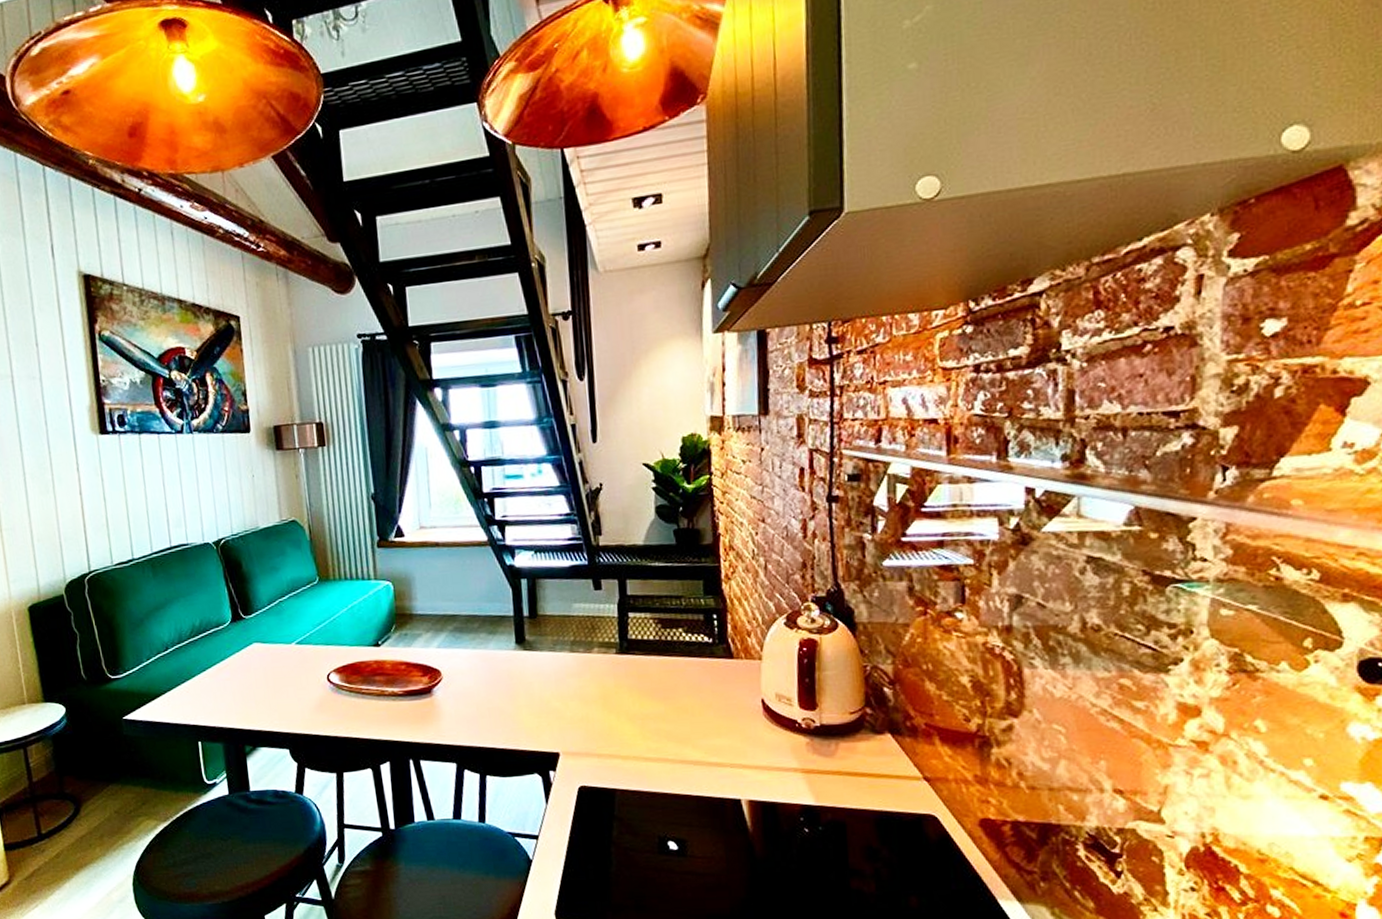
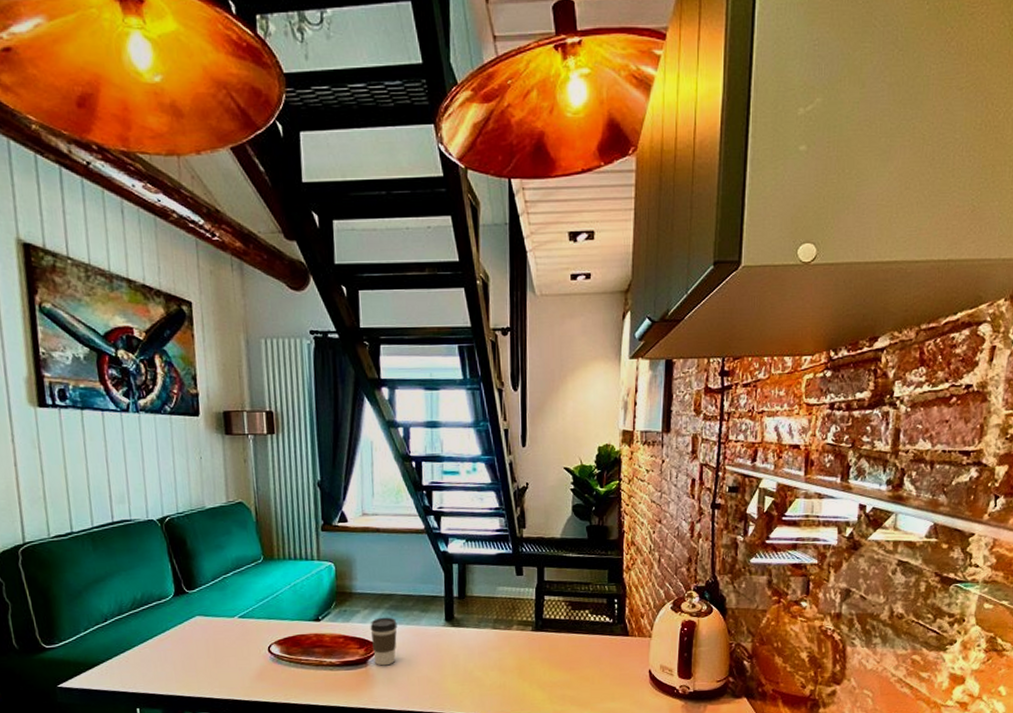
coffee cup: none [433,640,463,696] -> present [370,617,398,666]

